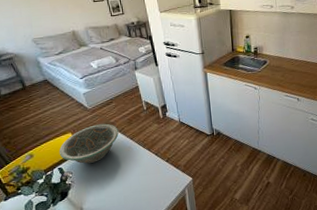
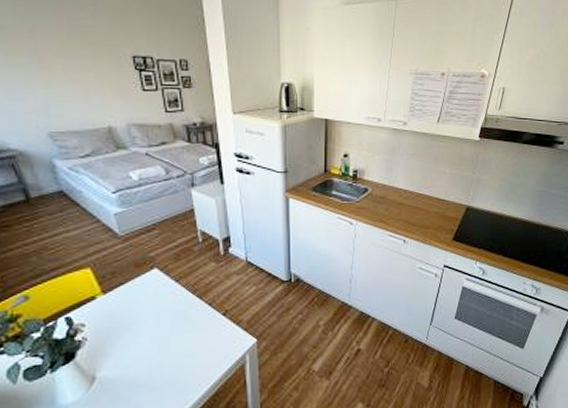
decorative bowl: present [59,123,119,164] -> none [69,257,159,313]

